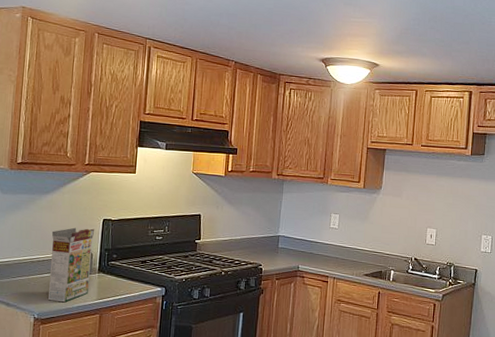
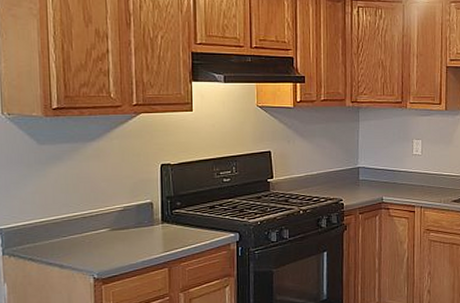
cereal box: present [47,227,95,303] -> none [102,175,153,259]

